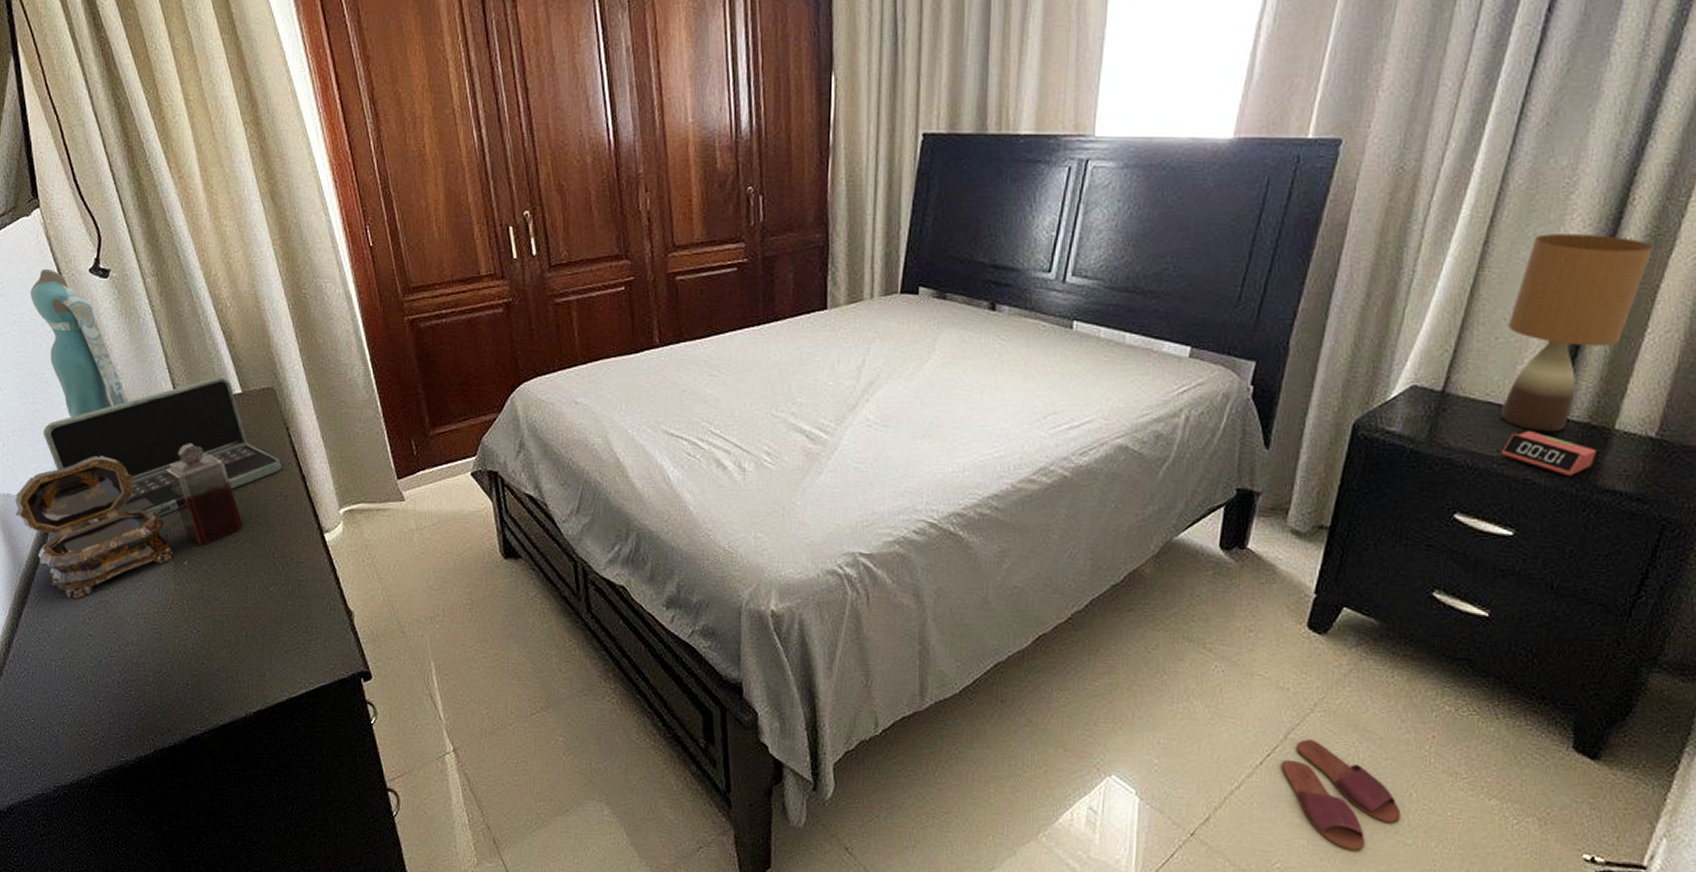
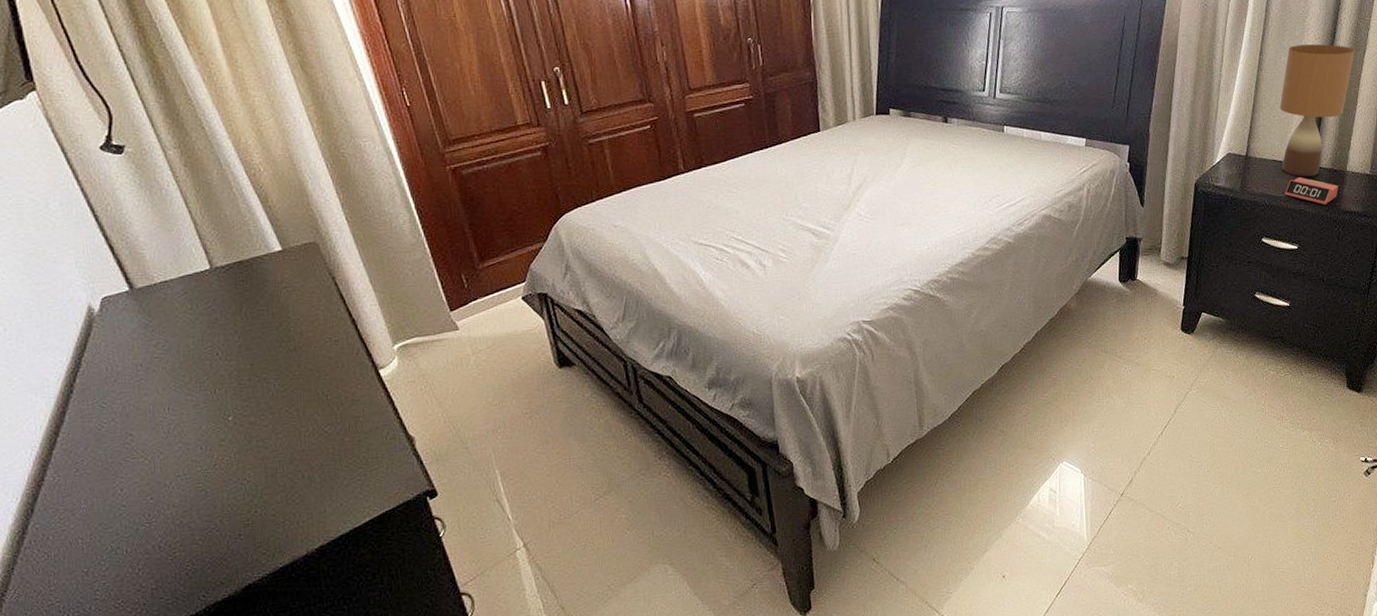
jewelry box: present [15,455,173,600] -> none [22,327,215,473]
dress: present [30,268,128,418] -> none [29,149,154,294]
laptop: present [42,376,282,524] -> none [53,237,330,396]
perfume bottle: present [165,443,243,545] -> none [201,303,292,399]
slippers: present [1281,739,1401,852] -> none [1174,410,1252,485]

